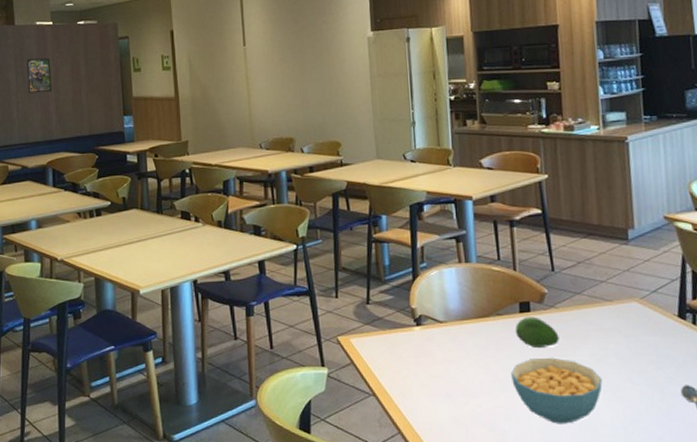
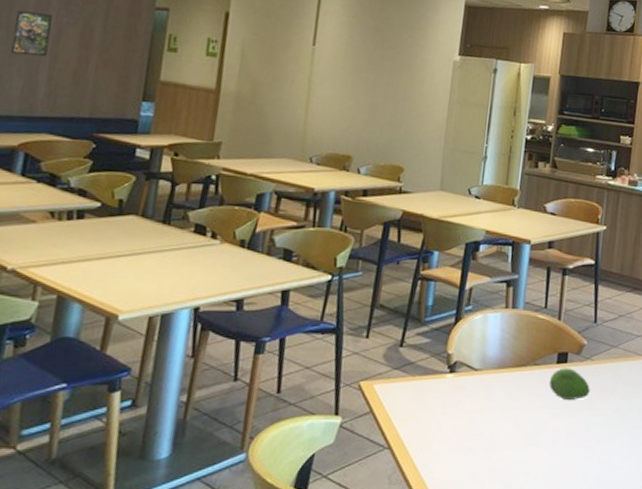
cereal bowl: present [511,357,603,424] -> none [537,410,623,479]

